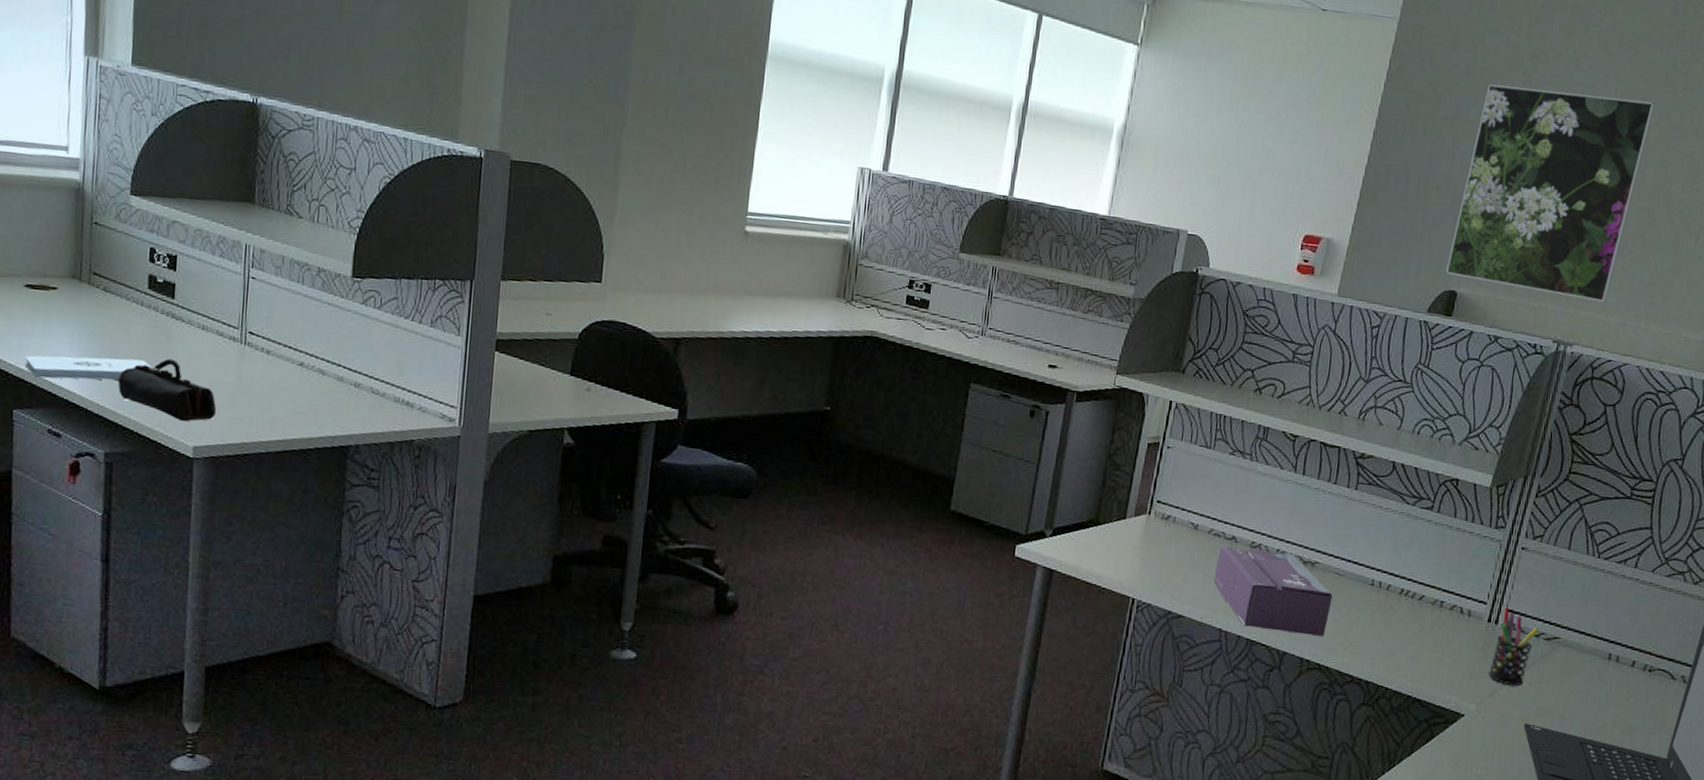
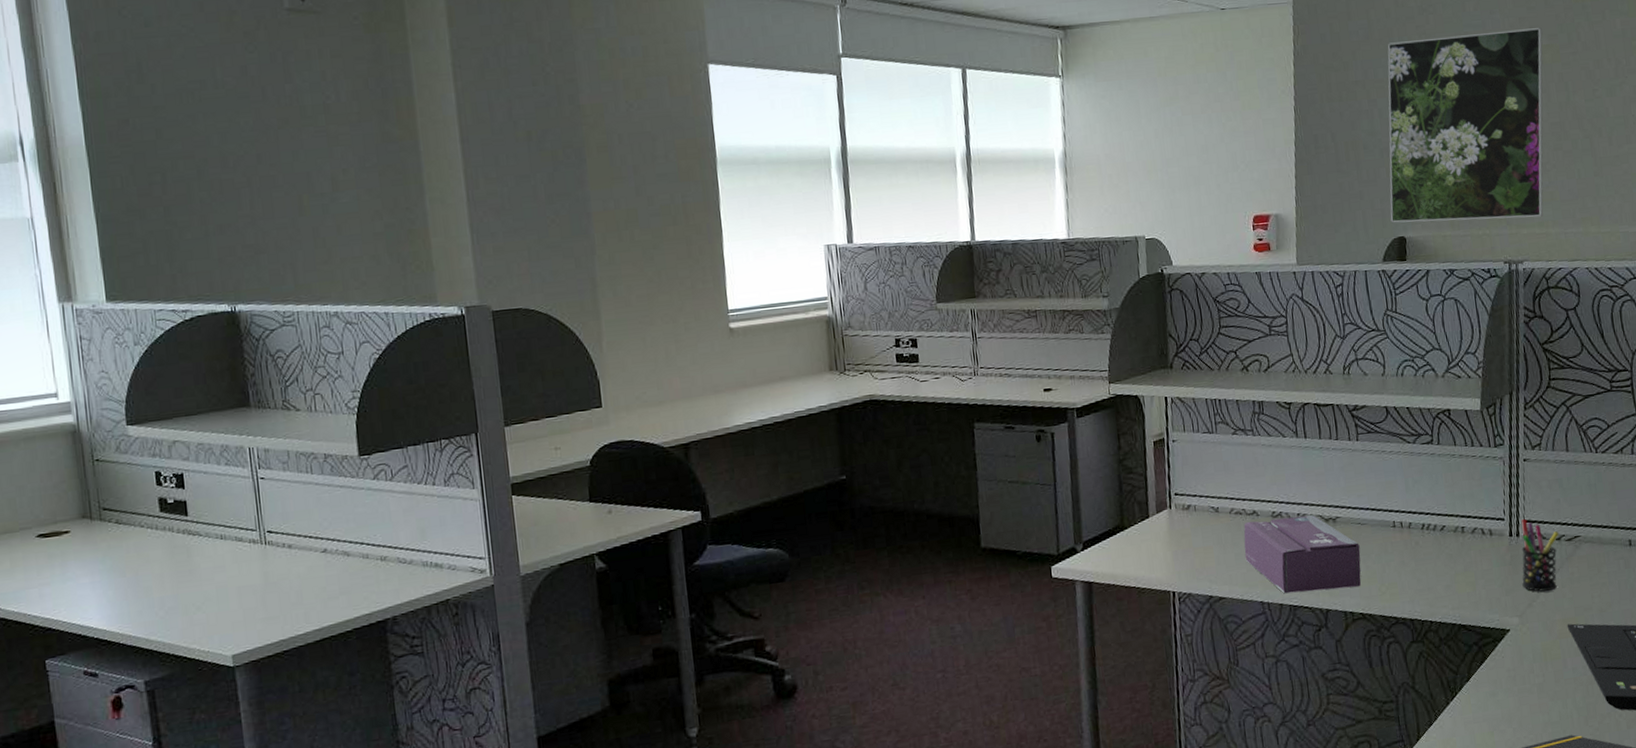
notepad: present [24,355,151,380] -> none [48,582,176,623]
pencil case: present [117,358,217,421] -> none [145,574,249,633]

